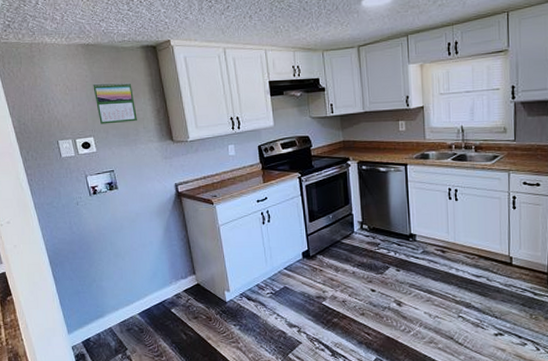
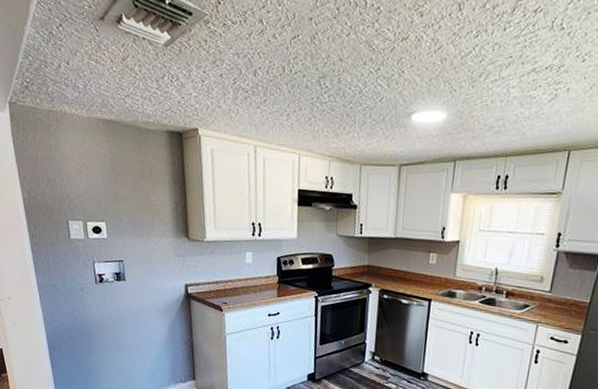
calendar: present [93,82,137,125] -> none [110,164,154,212]

